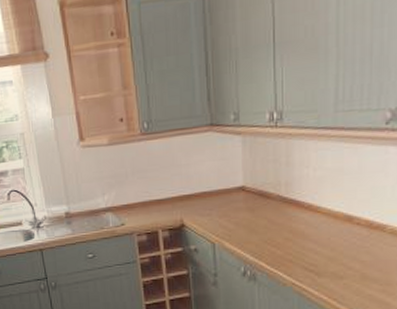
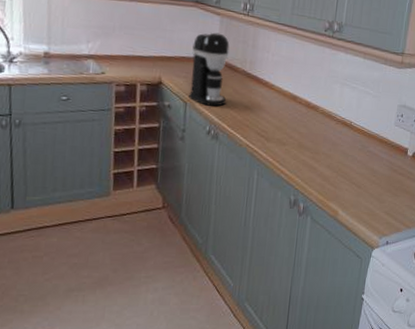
coffee maker: none [213,156,261,244] -> present [189,32,230,107]

